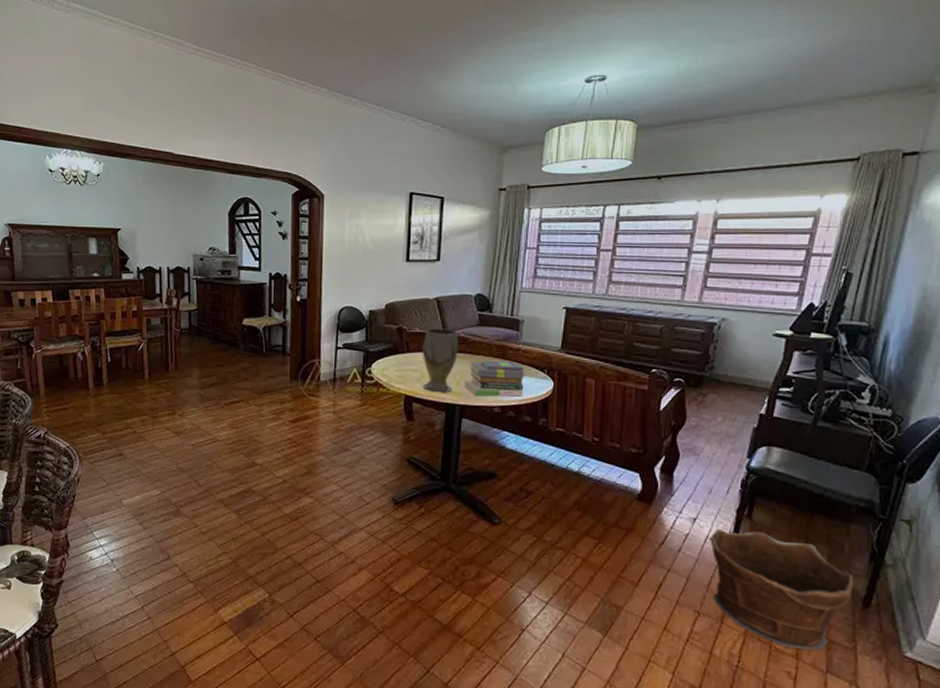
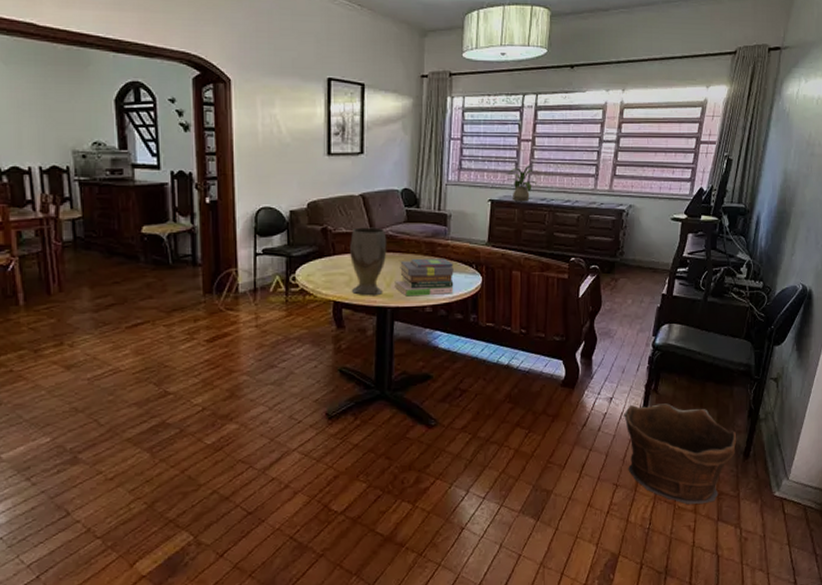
house plant: none [580,274,620,311] -> present [503,165,540,202]

